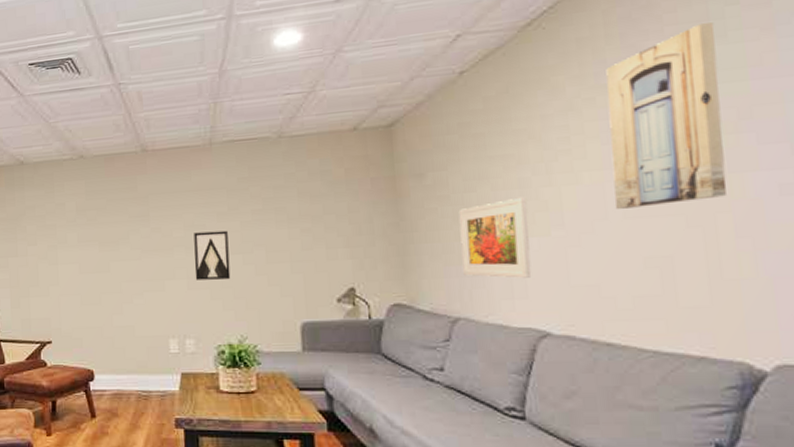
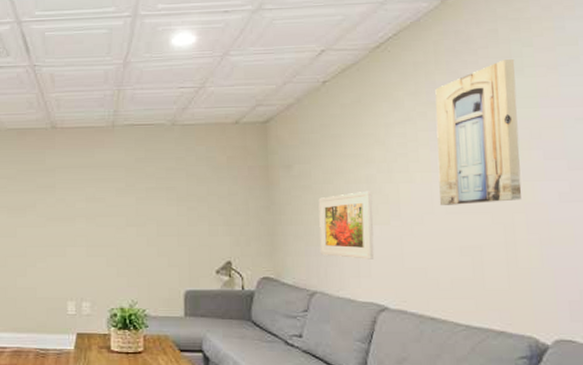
wall art: present [194,230,231,280] -> none [93,205,125,248]

